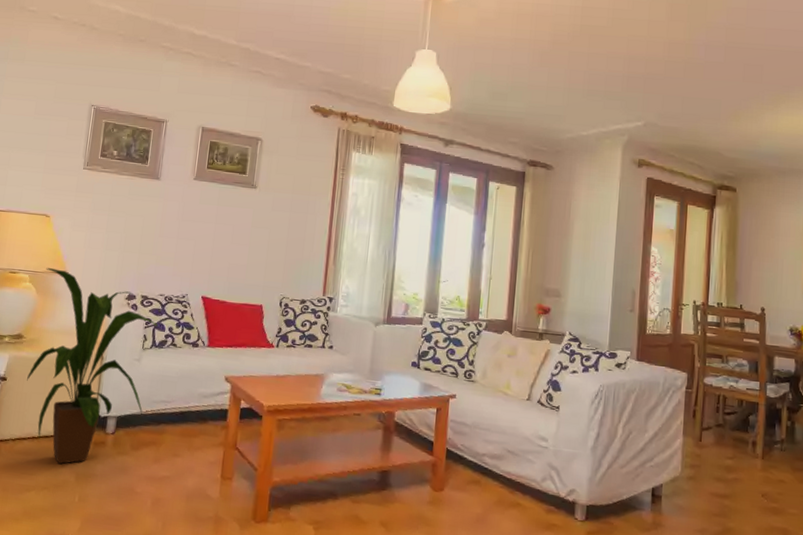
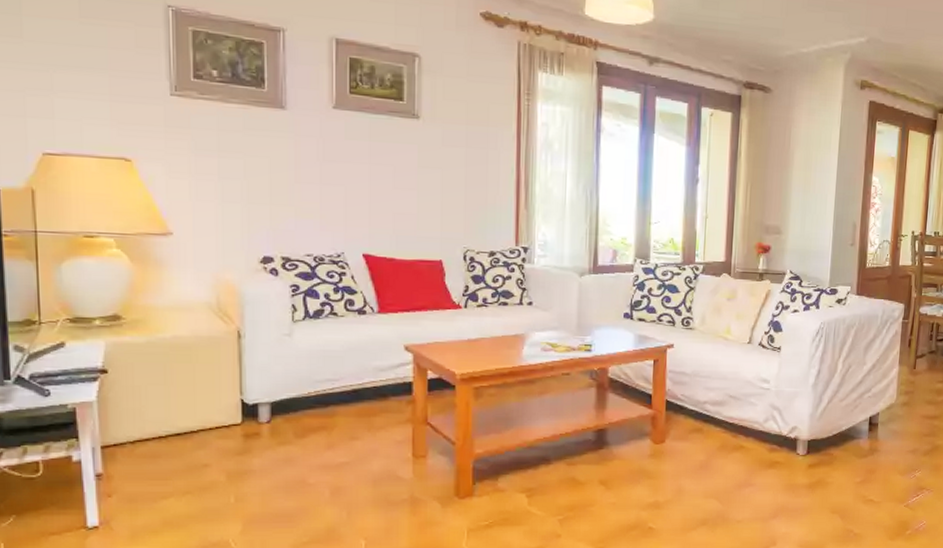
house plant: present [27,268,159,465] -> none [137,228,310,464]

